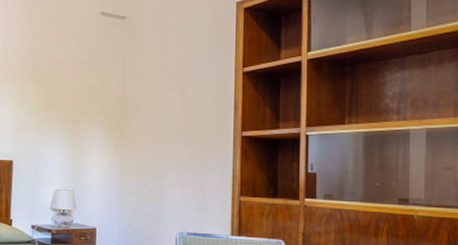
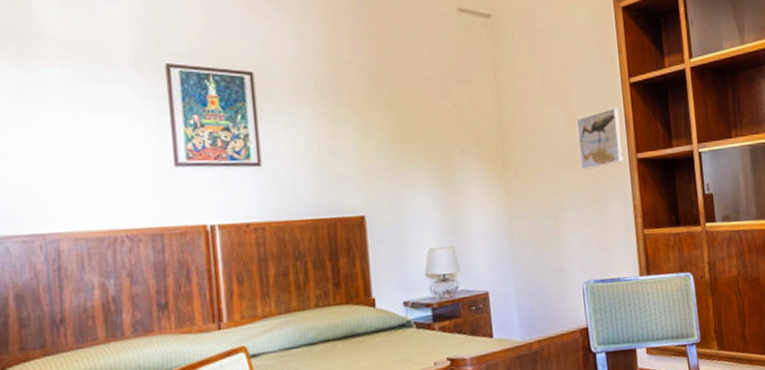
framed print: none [187,92,229,143] -> present [576,107,623,171]

